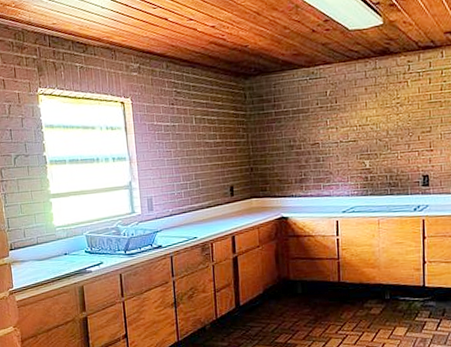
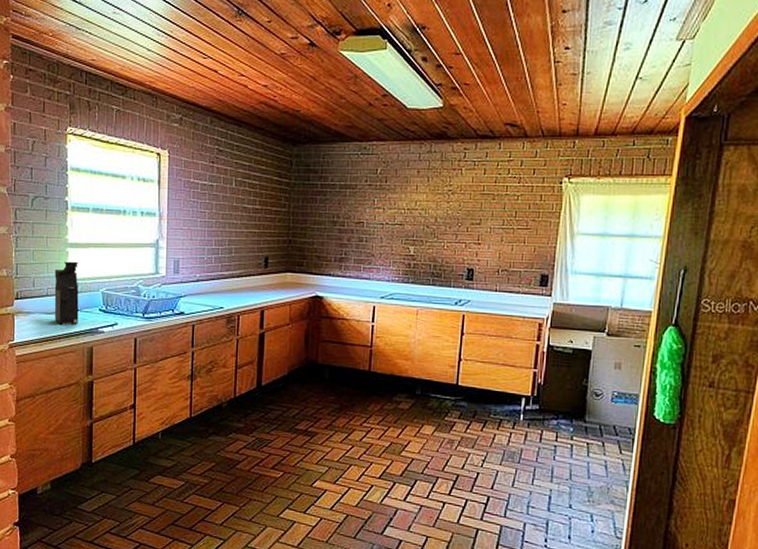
coffee maker: none [41,210,68,269] -> present [54,261,79,325]

